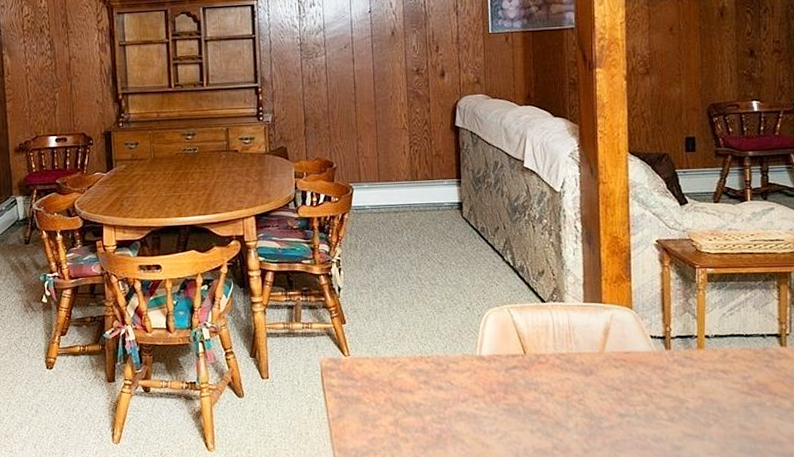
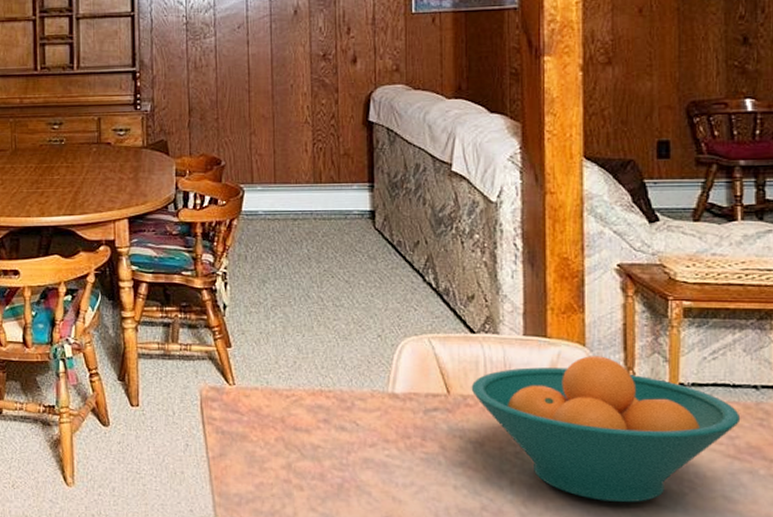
fruit bowl: none [543,316,752,436] -> present [471,356,741,503]

